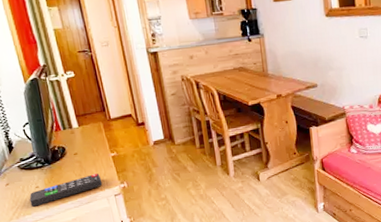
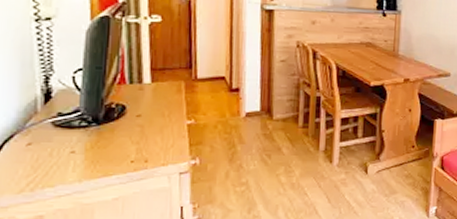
remote control: present [29,173,103,207] -> none [56,143,167,177]

